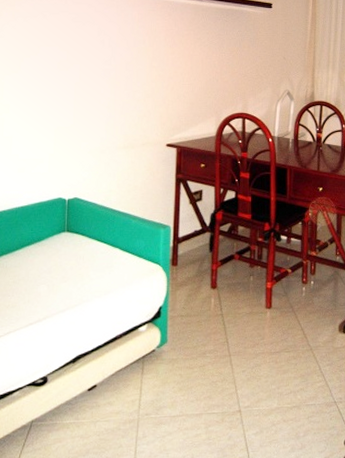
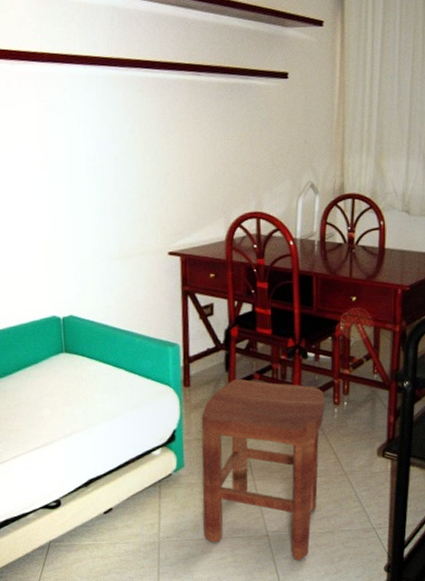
stool: none [181,258,295,437] -> present [201,378,325,562]

